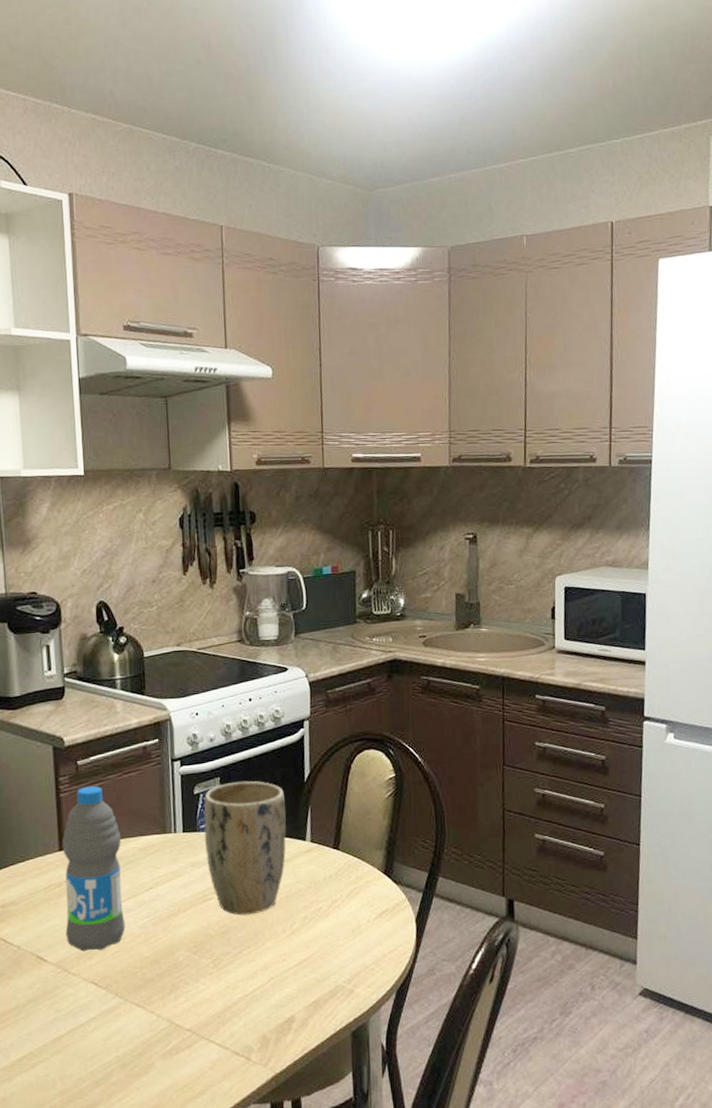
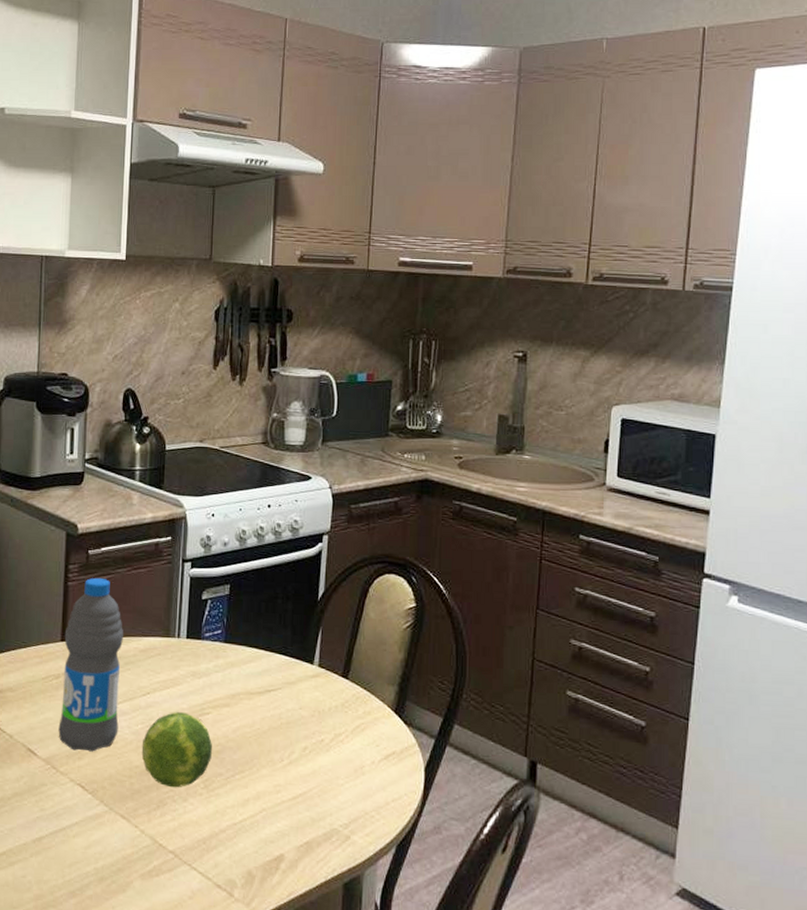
fruit: none [149,901,218,972] -> present [141,712,212,788]
plant pot: present [203,781,286,915] -> none [207,591,296,737]

